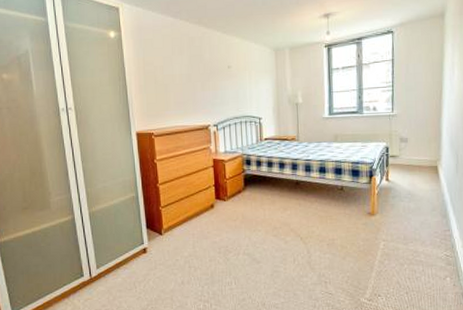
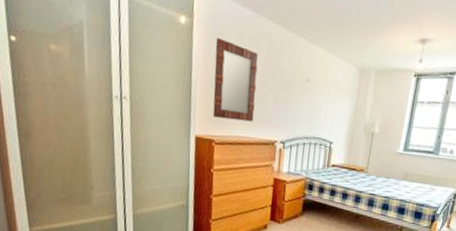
home mirror: none [143,44,186,113] -> present [213,38,258,122]

